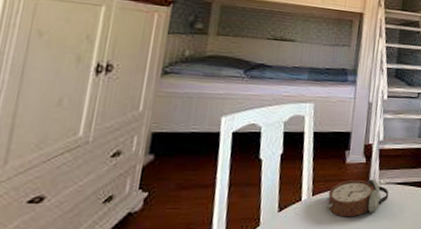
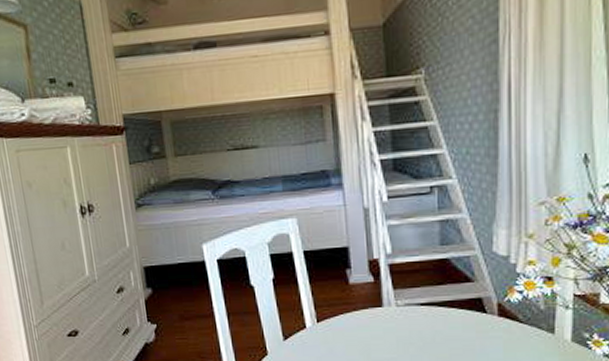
alarm clock: present [327,179,389,217] -> none [335,301,412,345]

